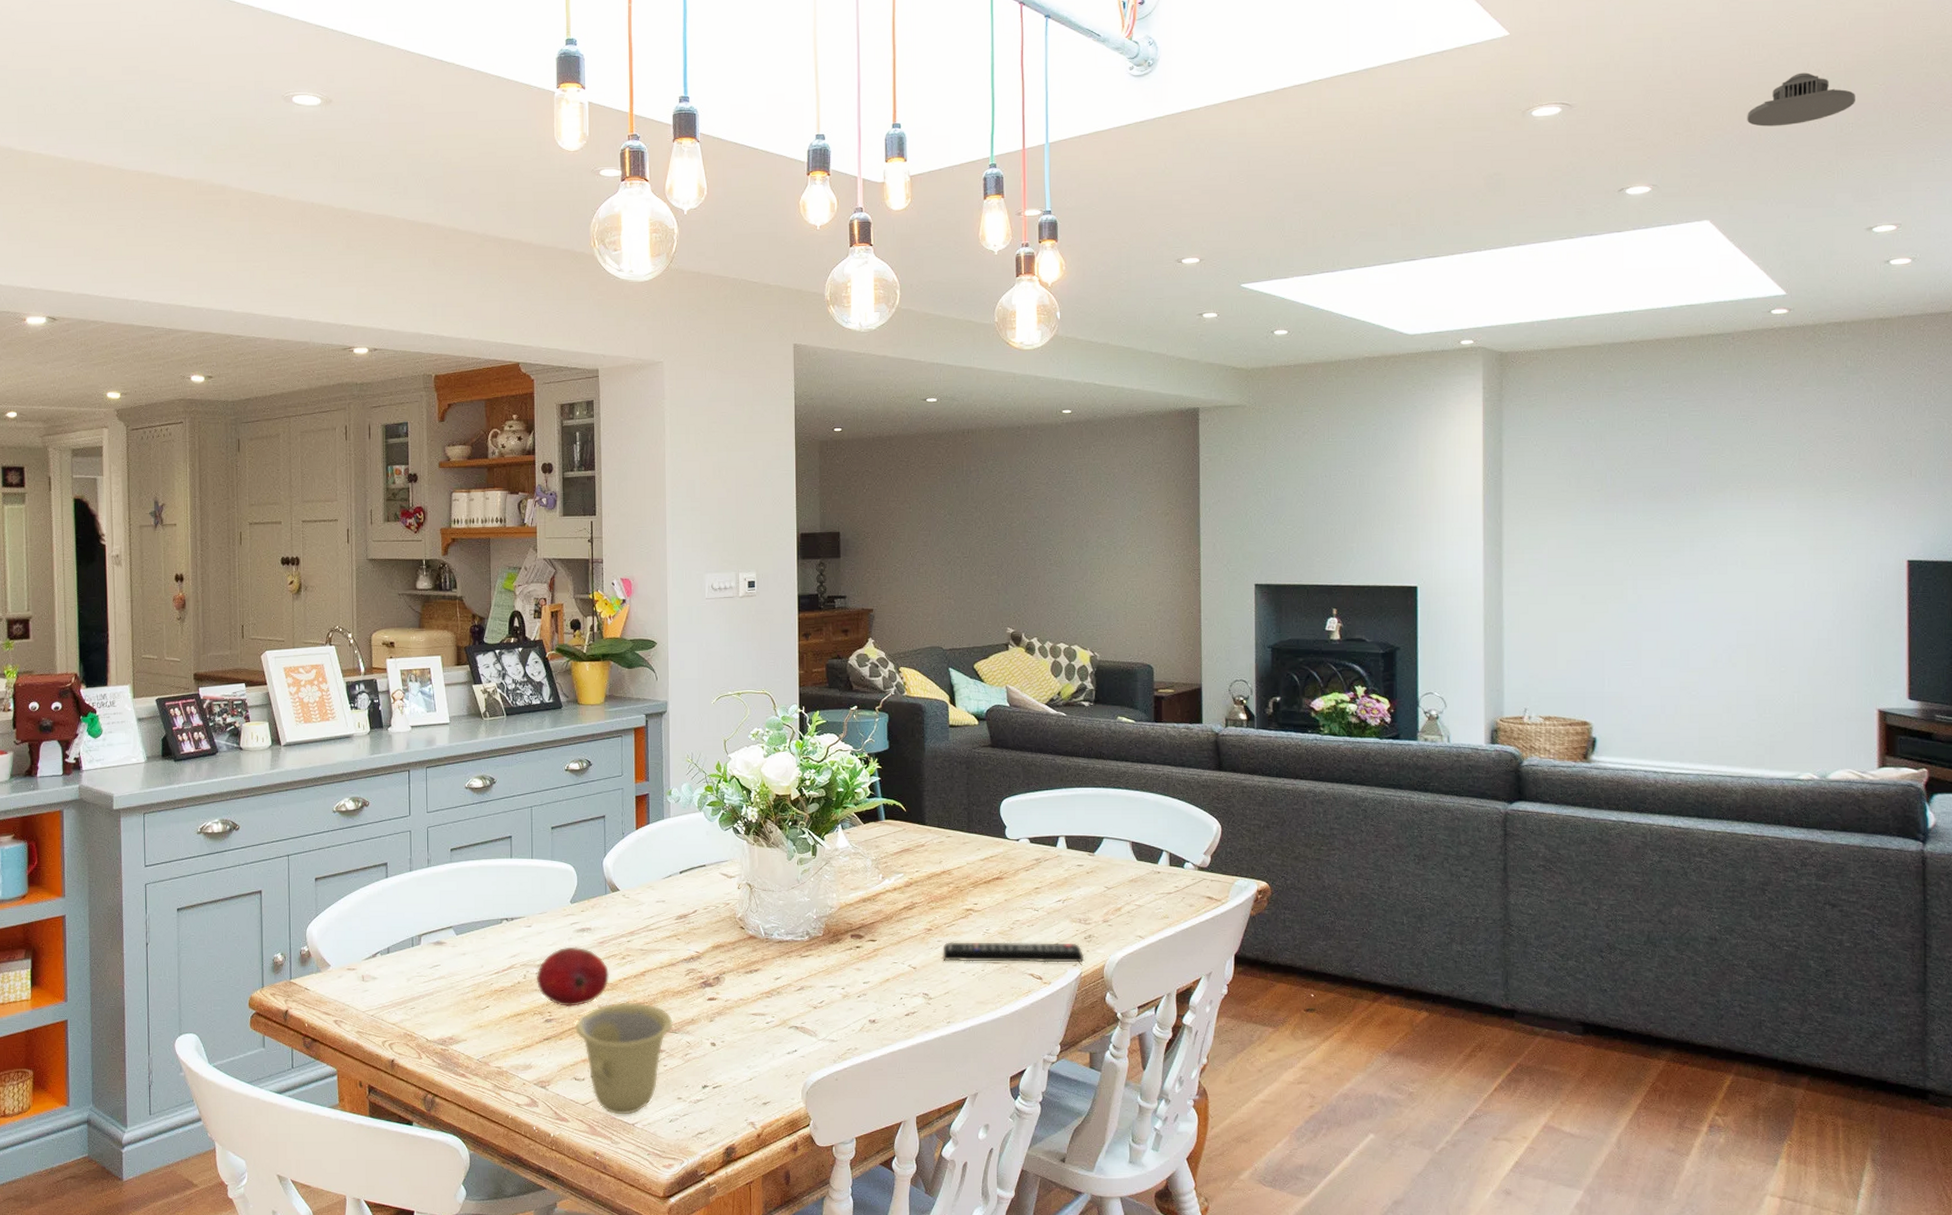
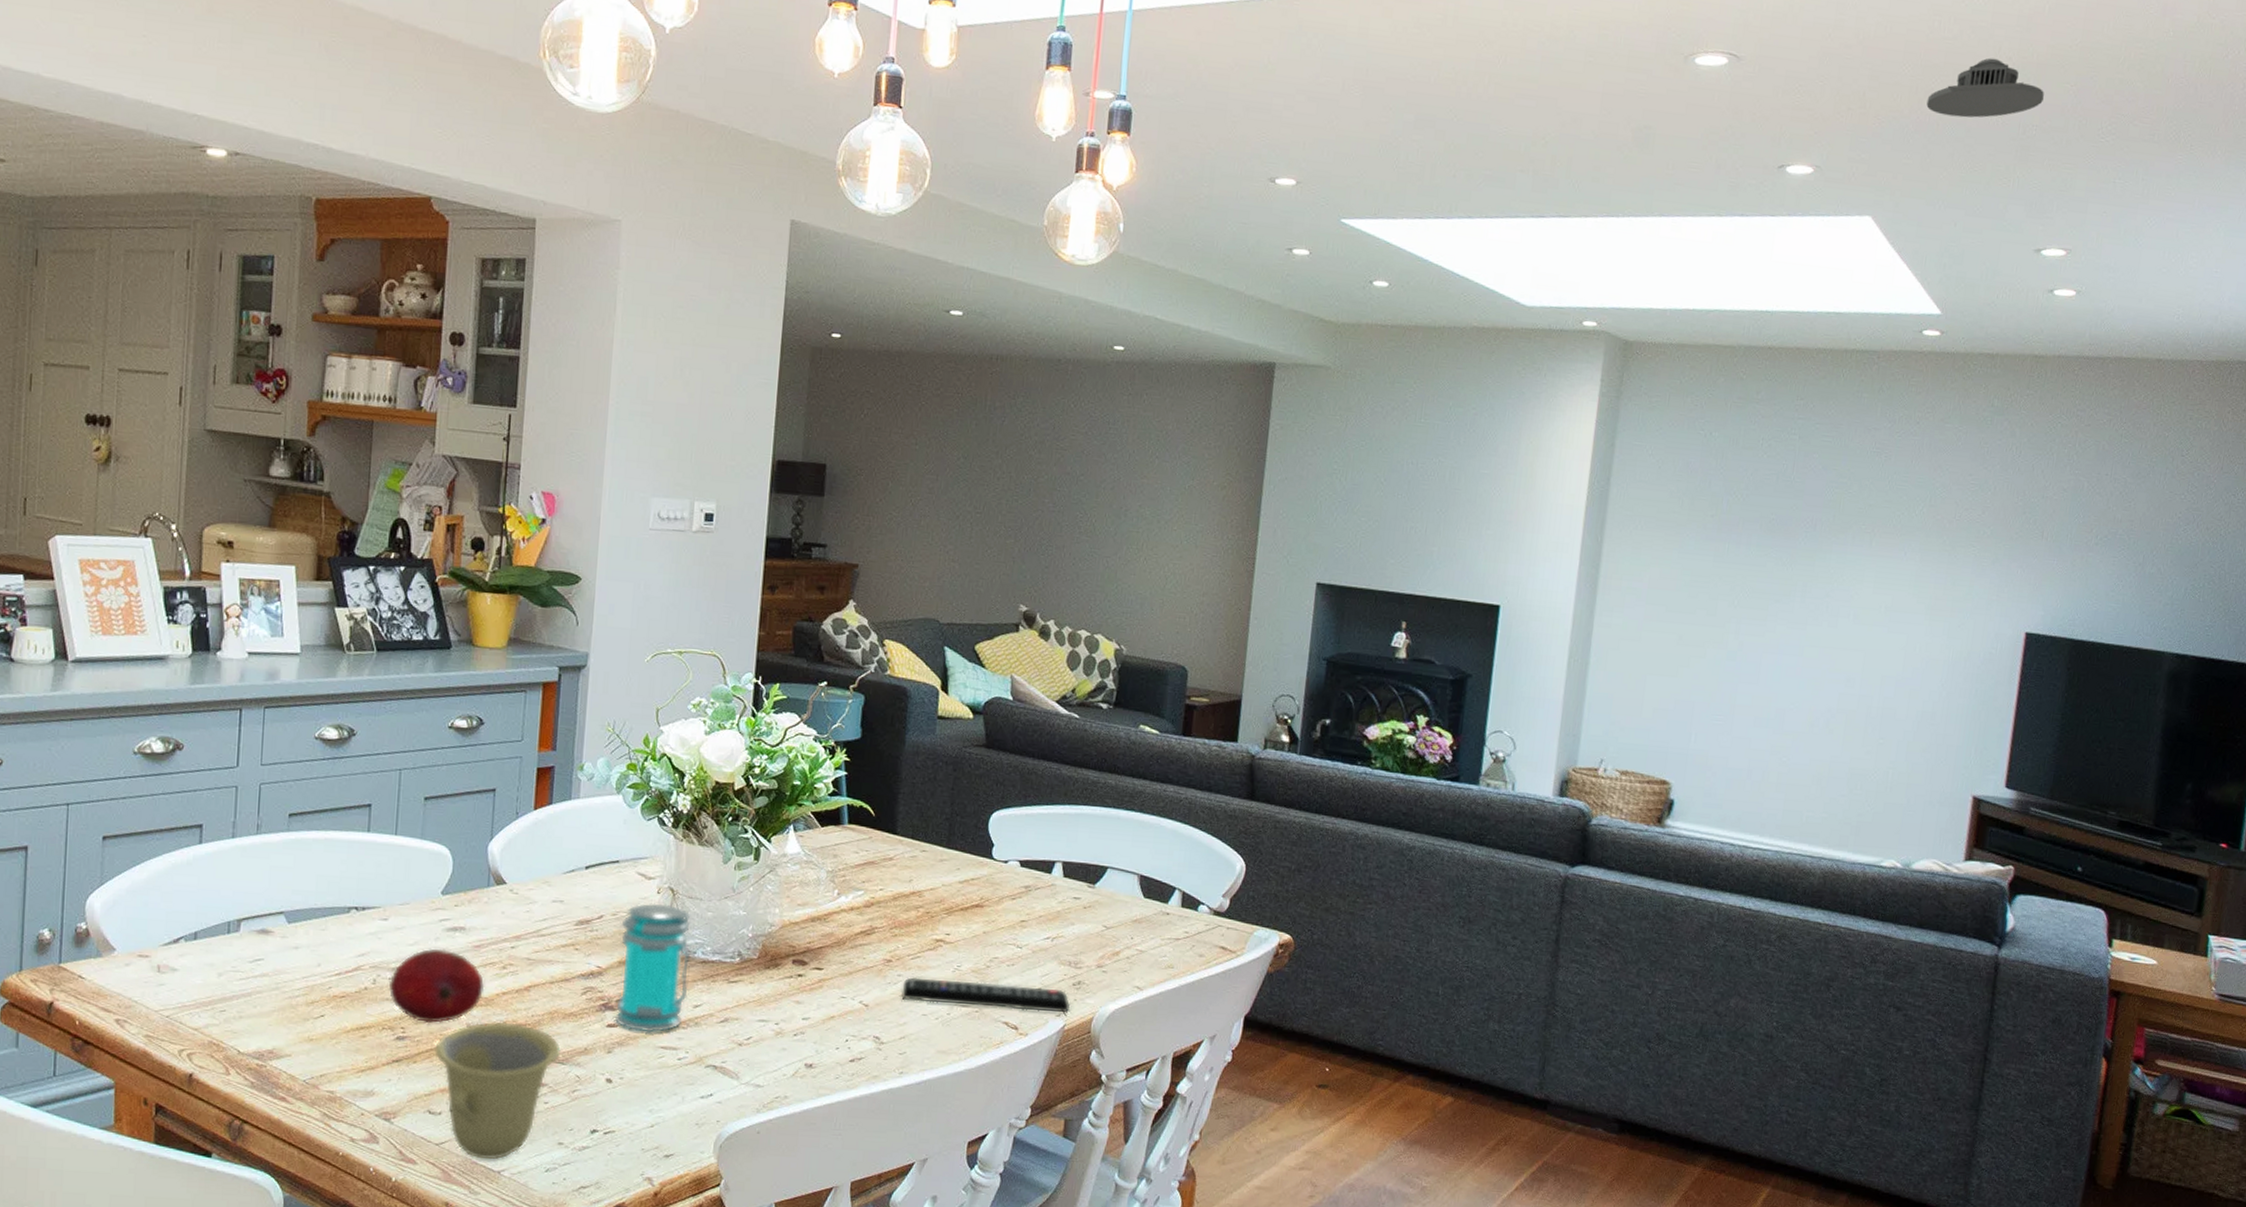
jar: none [711,897,769,1003] -> present [615,903,691,1033]

